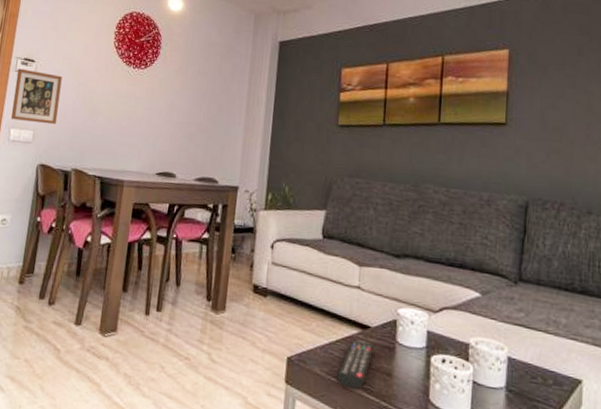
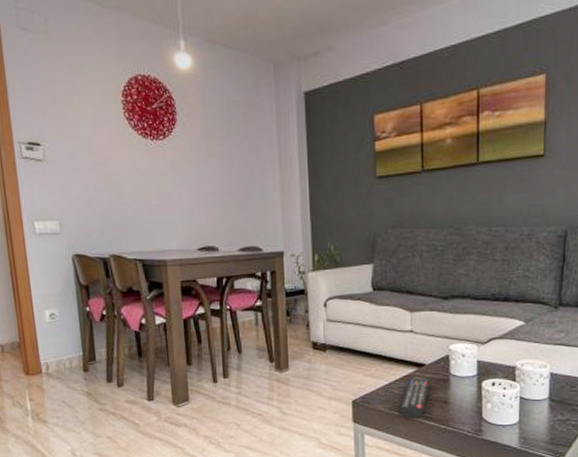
picture frame: present [10,68,62,125] -> none [23,154,81,212]

